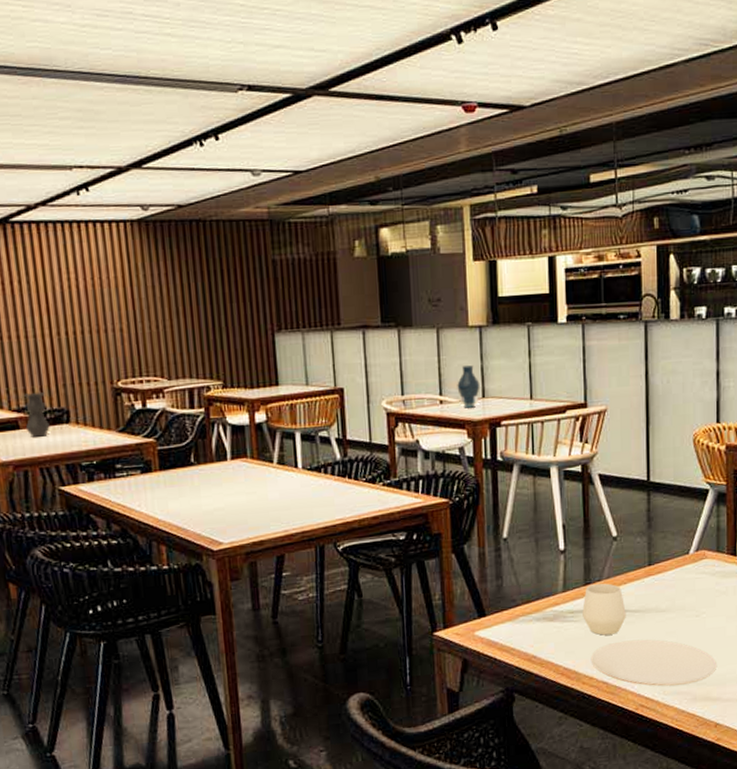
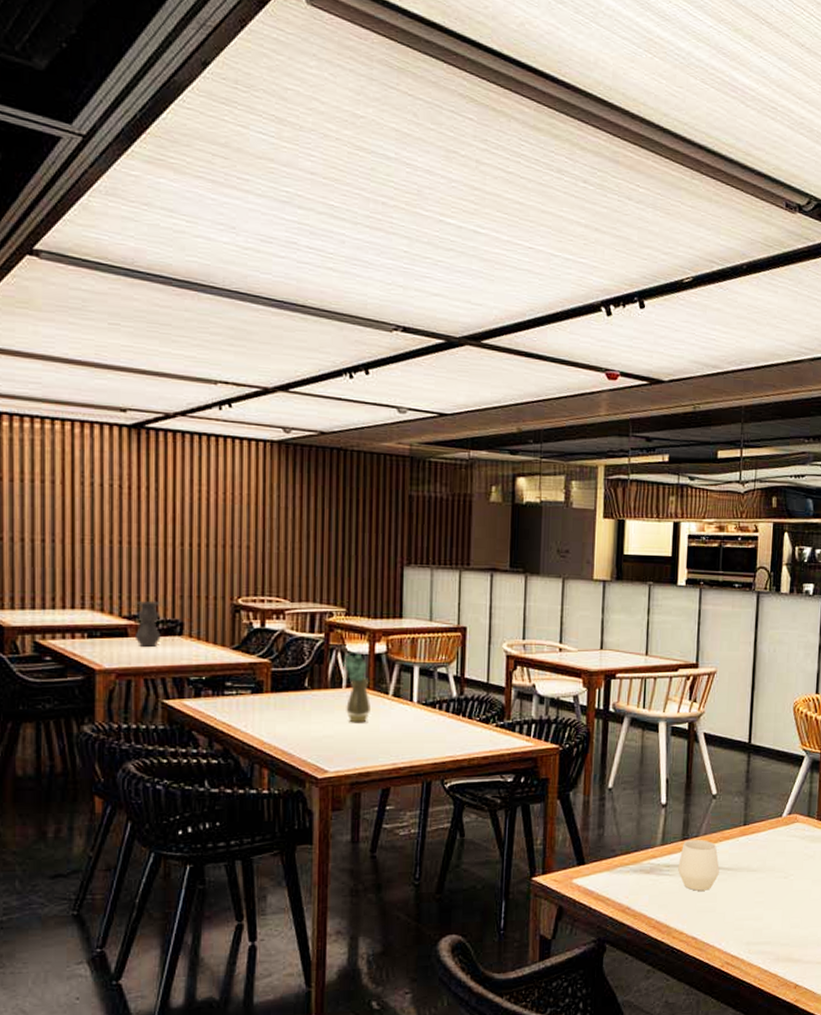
vase: none [225,422,257,494] -> present [343,650,370,723]
vase: present [457,365,480,408] -> none [577,617,599,658]
plate: present [590,639,718,686] -> none [682,897,801,945]

